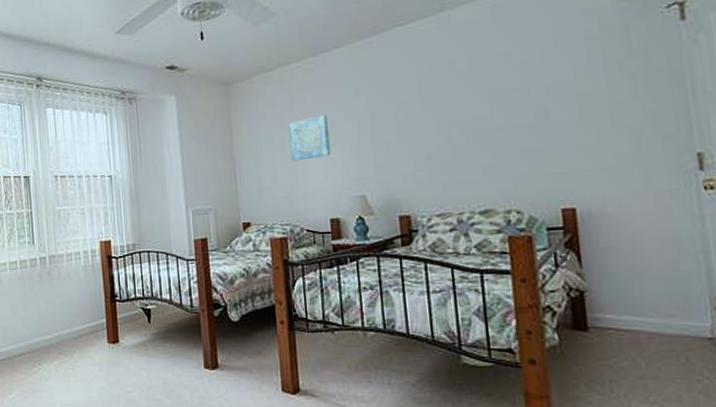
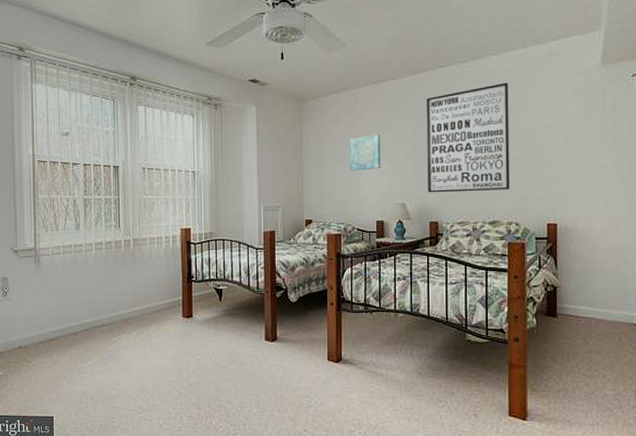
wall art: none [381,35,504,181] -> present [426,82,510,193]

